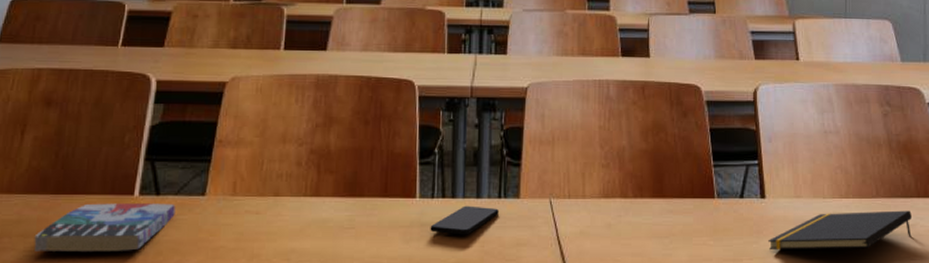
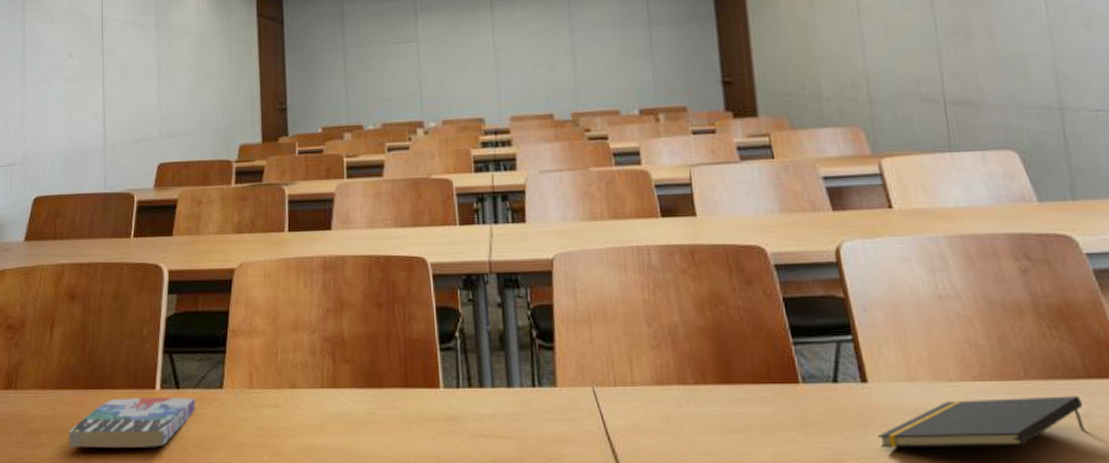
smartphone: present [430,205,499,235] -> none [458,396,534,430]

